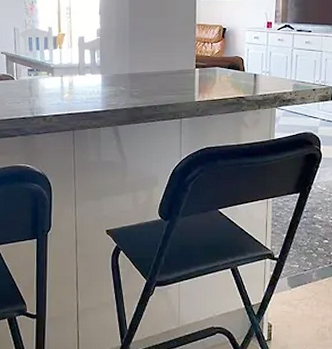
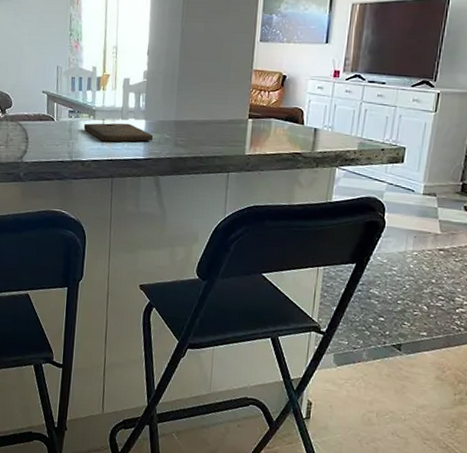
cutting board: none [43,78,110,97] -> present [83,123,154,142]

